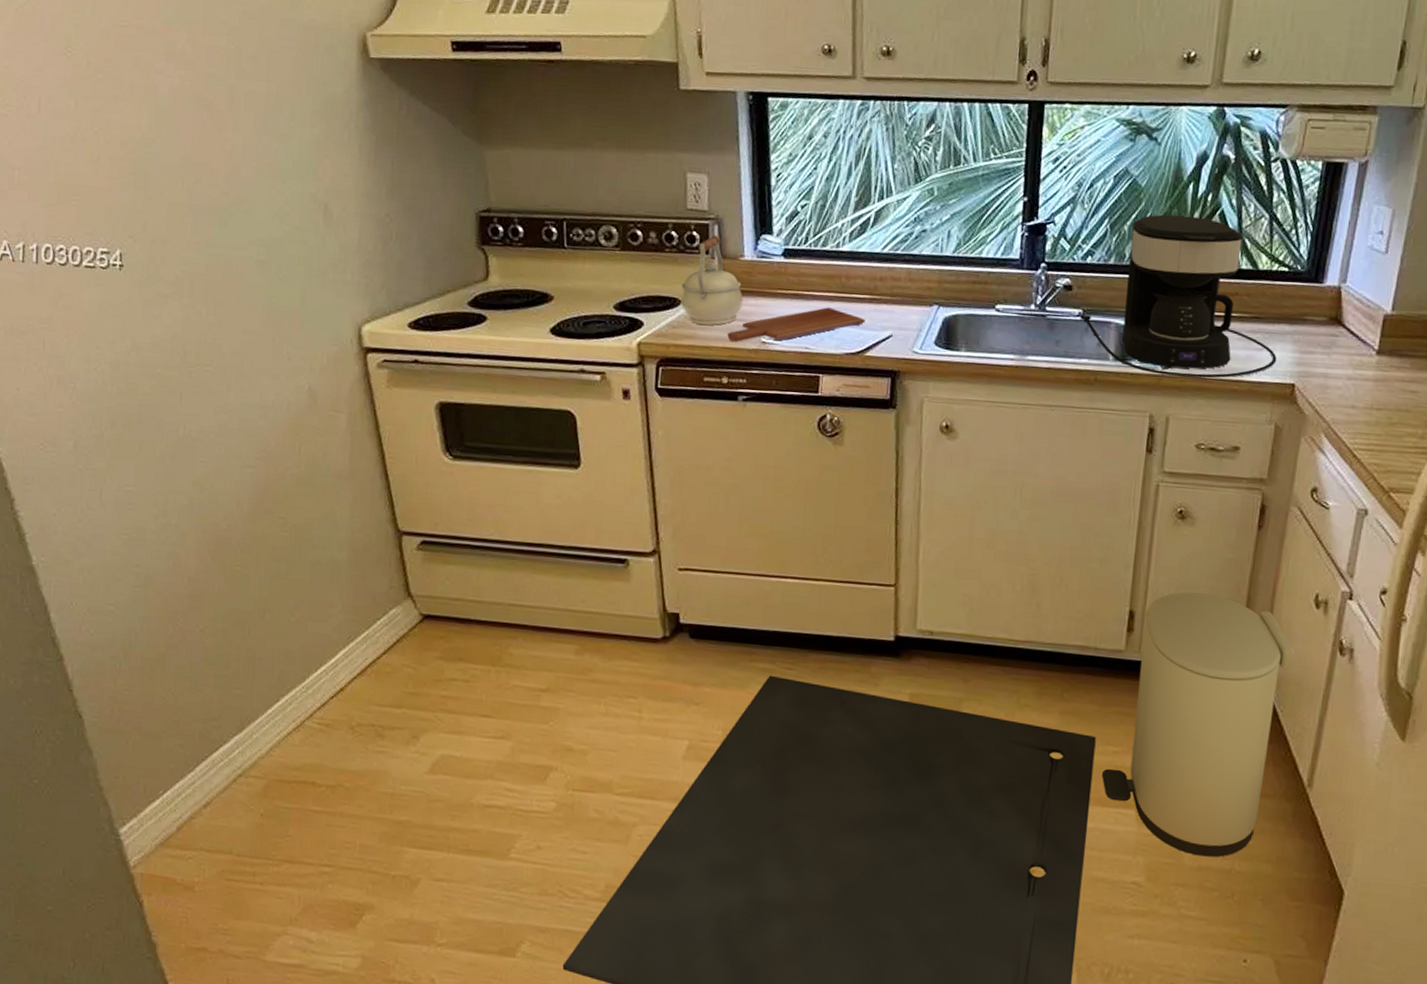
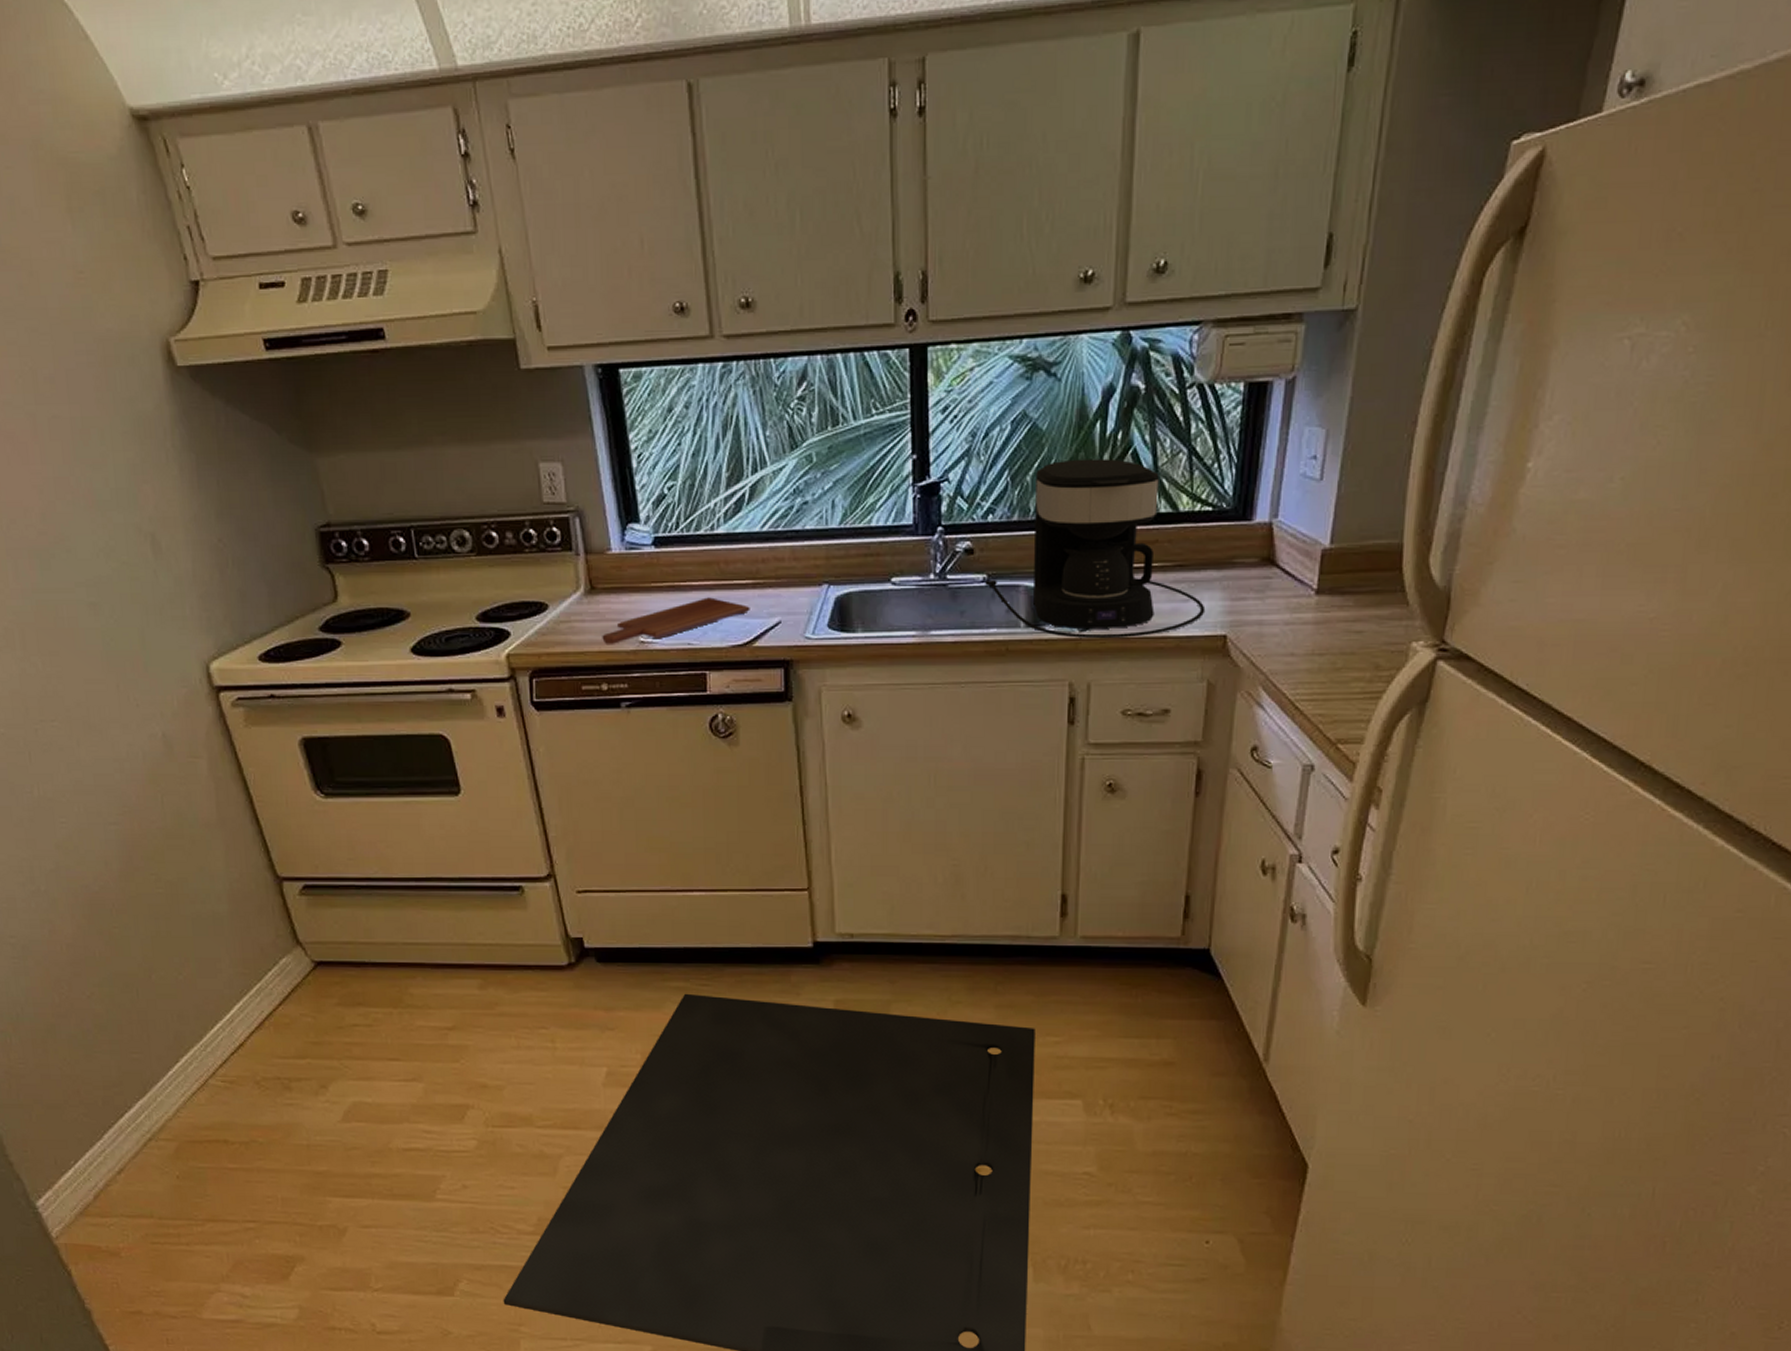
kettle: present [681,236,744,326] -> none [547,530,616,630]
pedal bin: present [1102,592,1295,857] -> none [1044,870,1242,1141]

